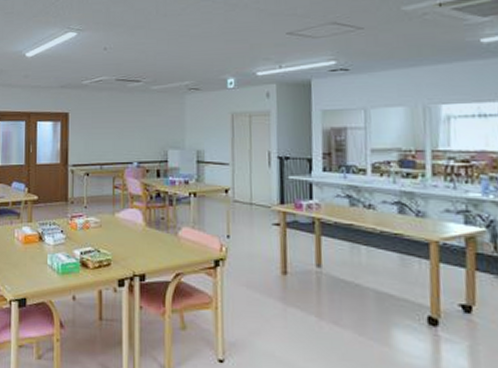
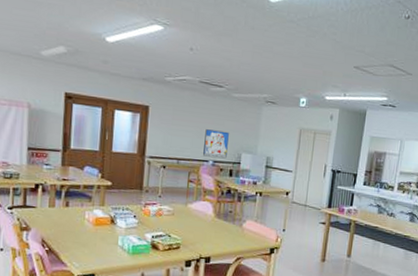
wall art: none [127,128,152,158] -> present [203,129,229,159]

